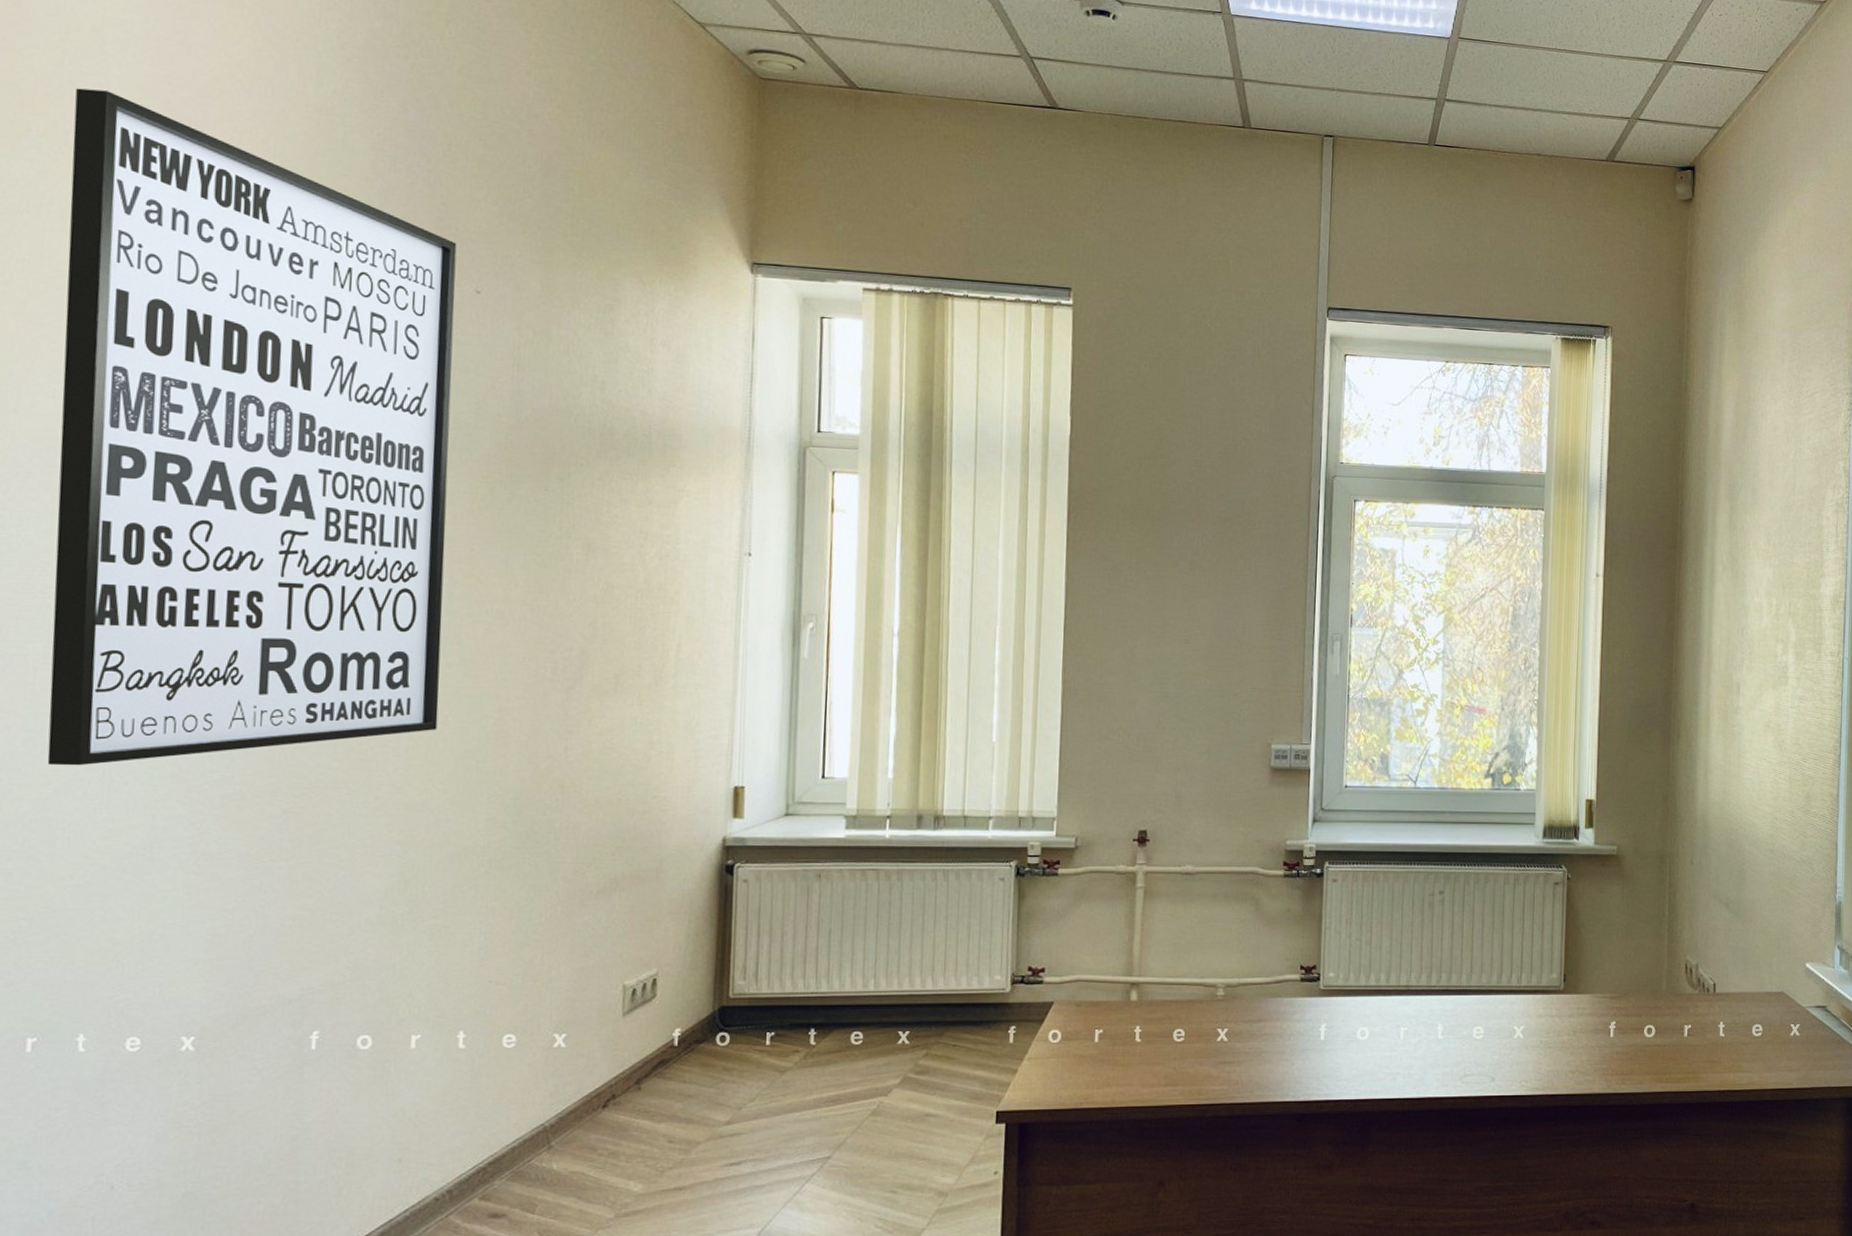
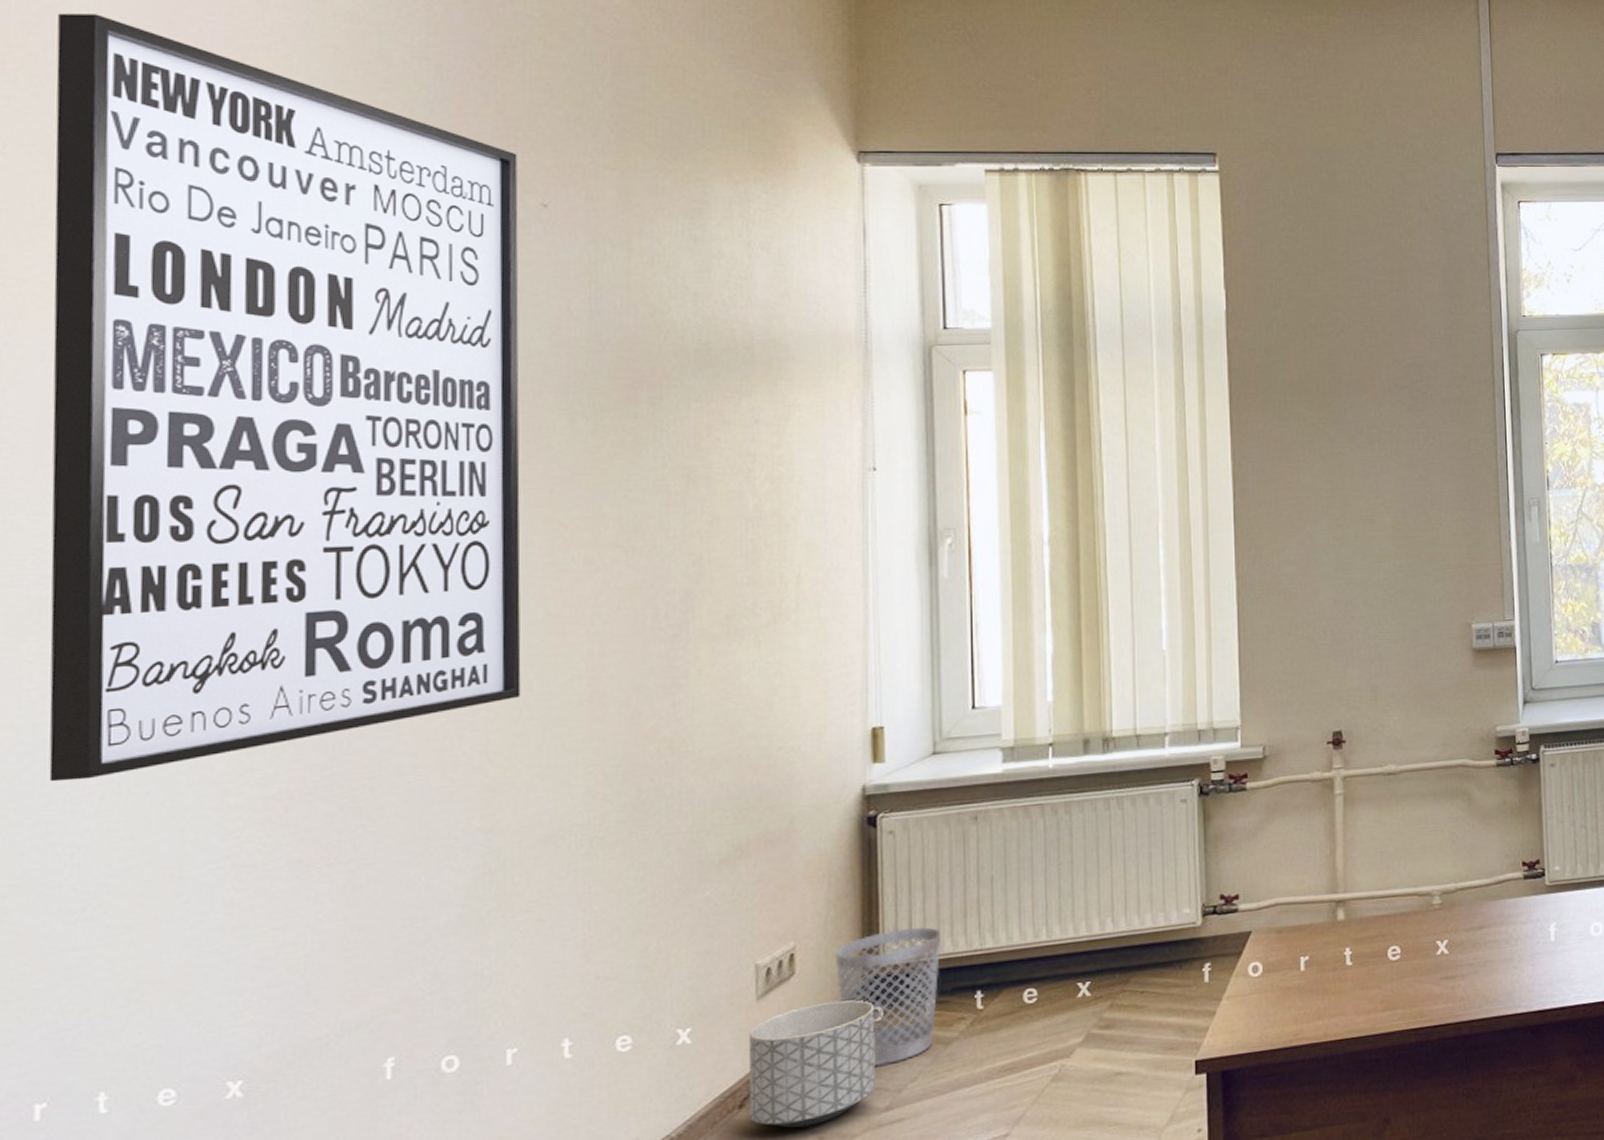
planter: none [611,1024,723,1131] -> present [748,999,875,1129]
wastebasket: none [691,966,784,1086] -> present [835,926,942,1067]

